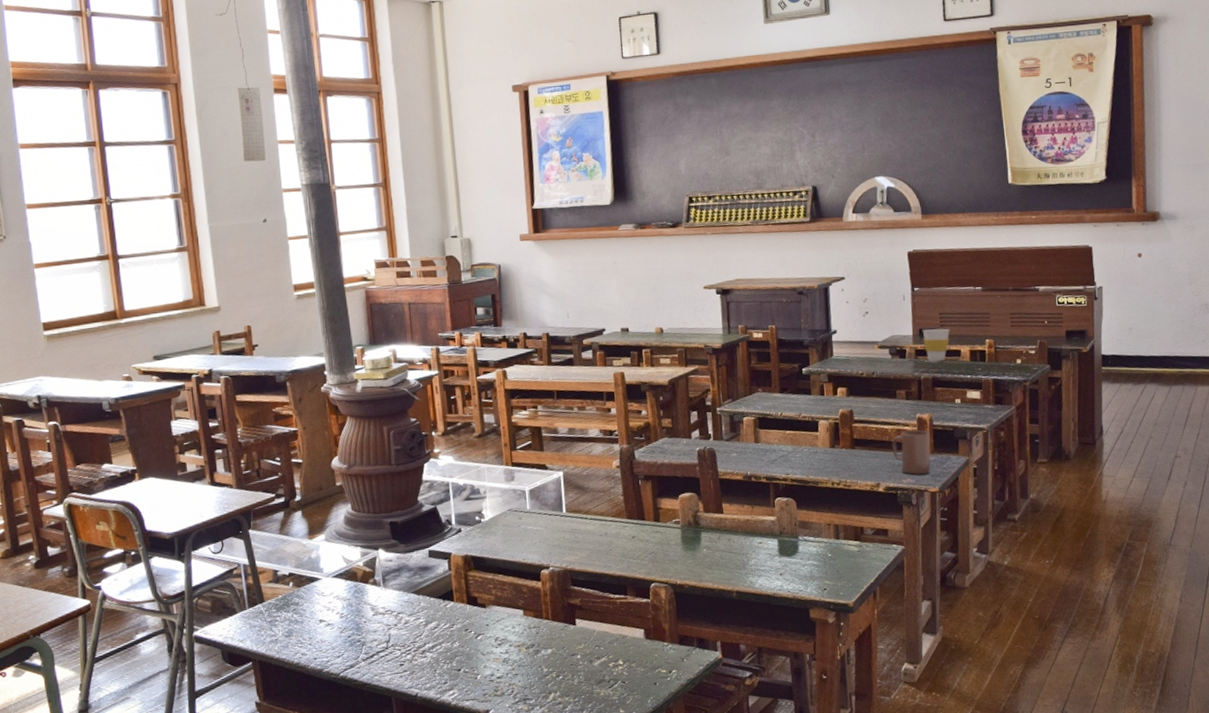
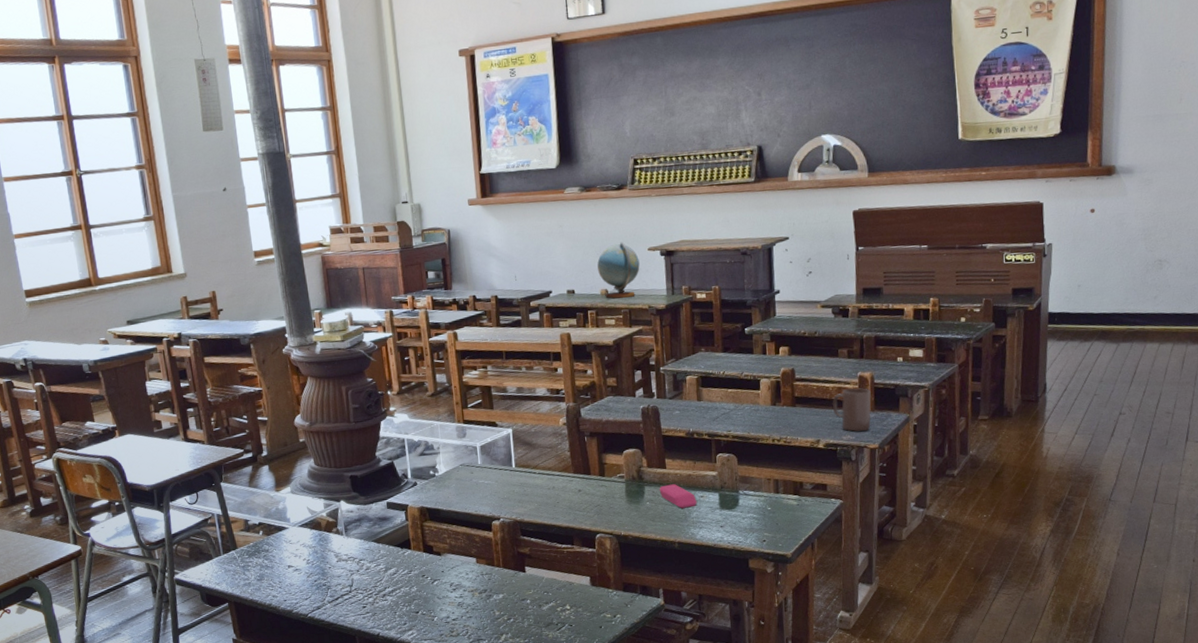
globe: none [652,279,696,338] -> present [597,241,640,299]
eraser: none [716,530,756,556] -> present [659,484,697,508]
cup: present [922,328,950,364] -> none [865,287,894,323]

